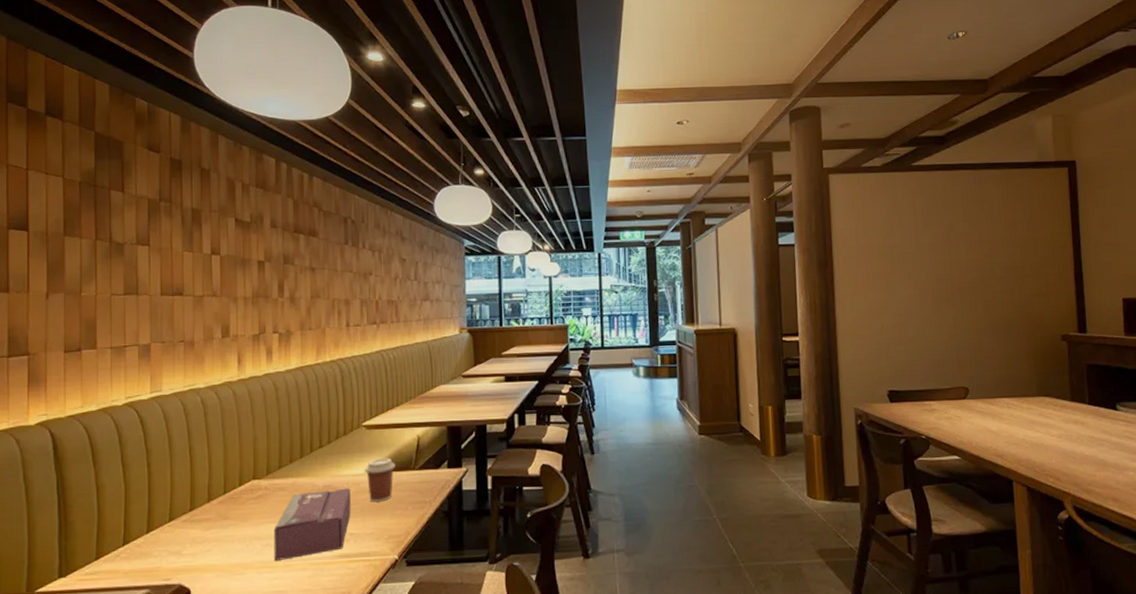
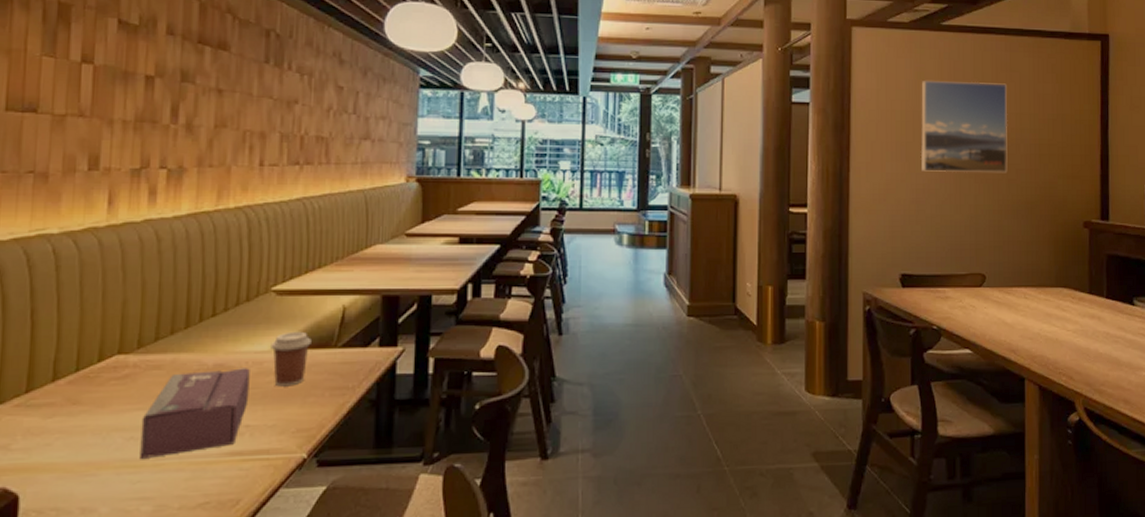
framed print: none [897,214,984,298] -> present [920,80,1008,174]

